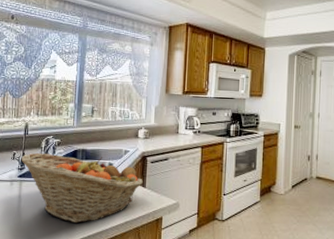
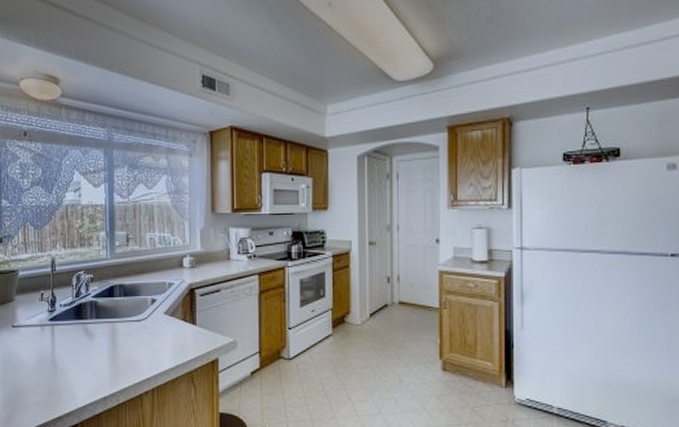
fruit basket: present [21,152,144,223] -> none [50,291,194,369]

